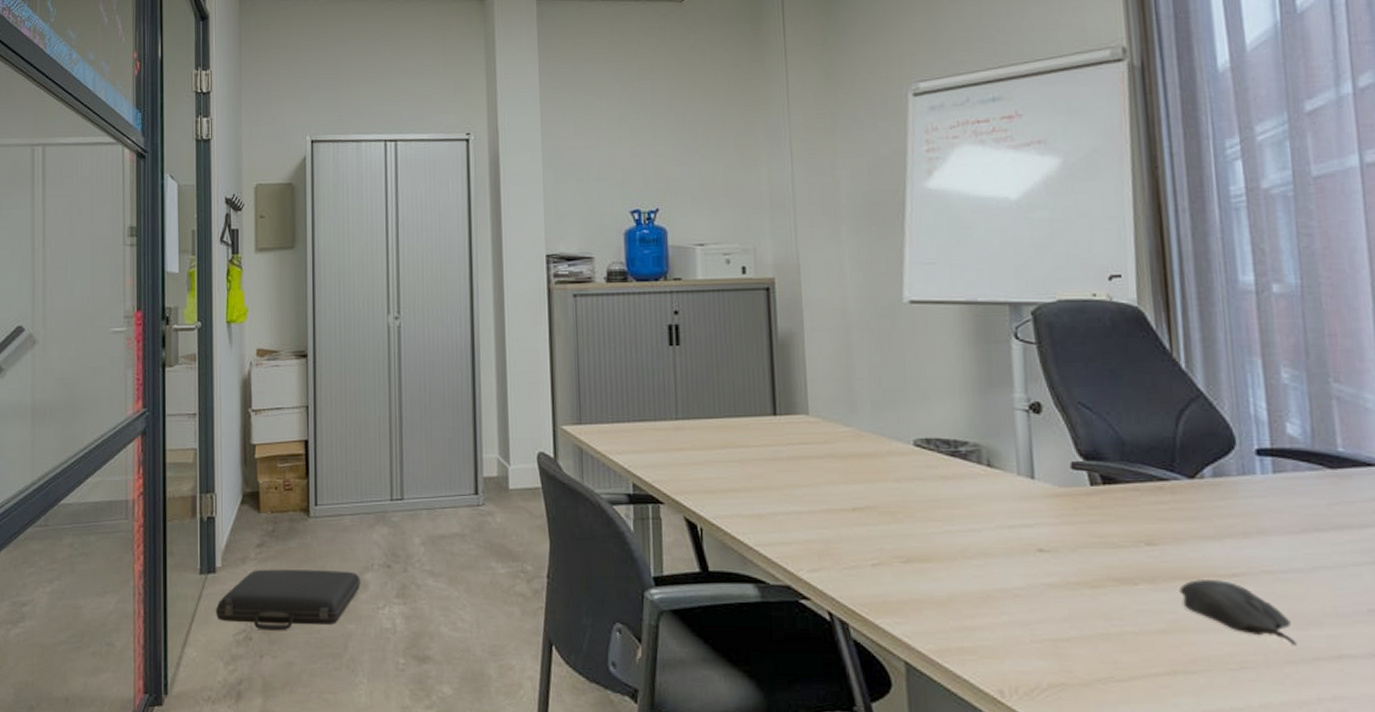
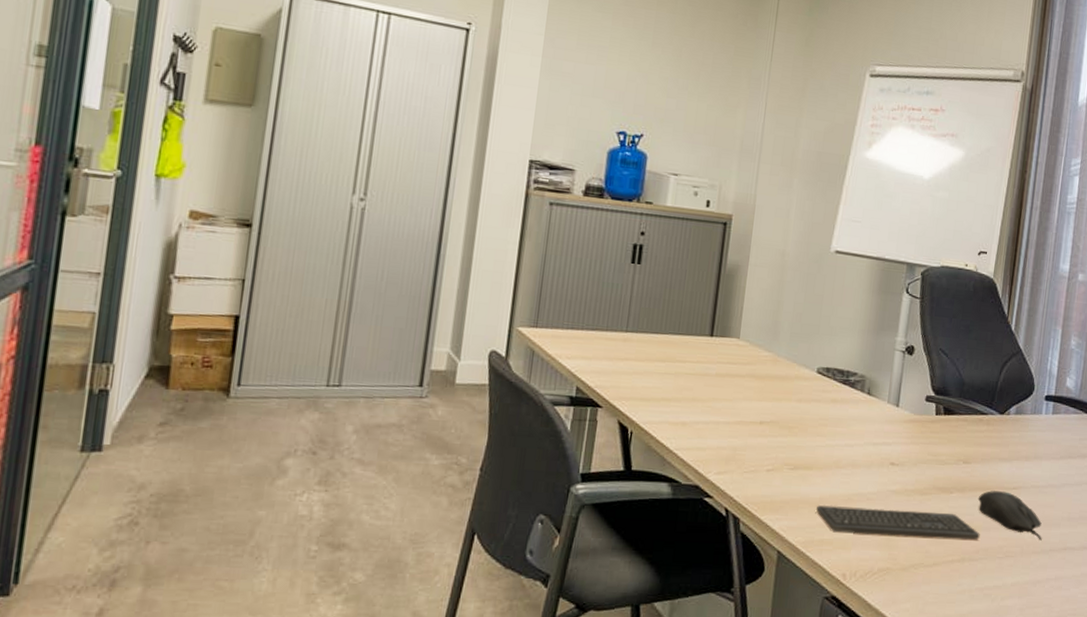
briefcase: present [215,569,361,631] -> none [95,449,280,516]
computer keyboard: none [946,604,1194,646] -> present [816,504,980,540]

